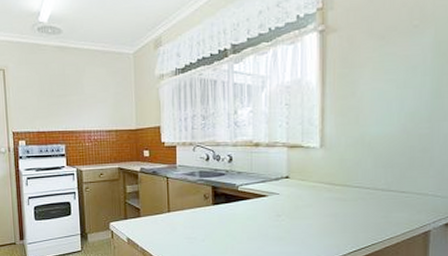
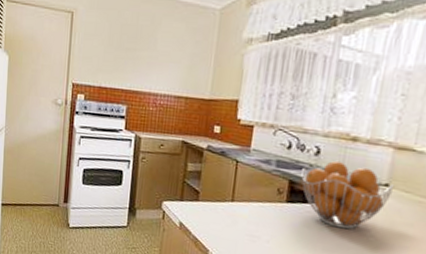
fruit basket: none [221,164,293,219] -> present [301,160,395,230]

